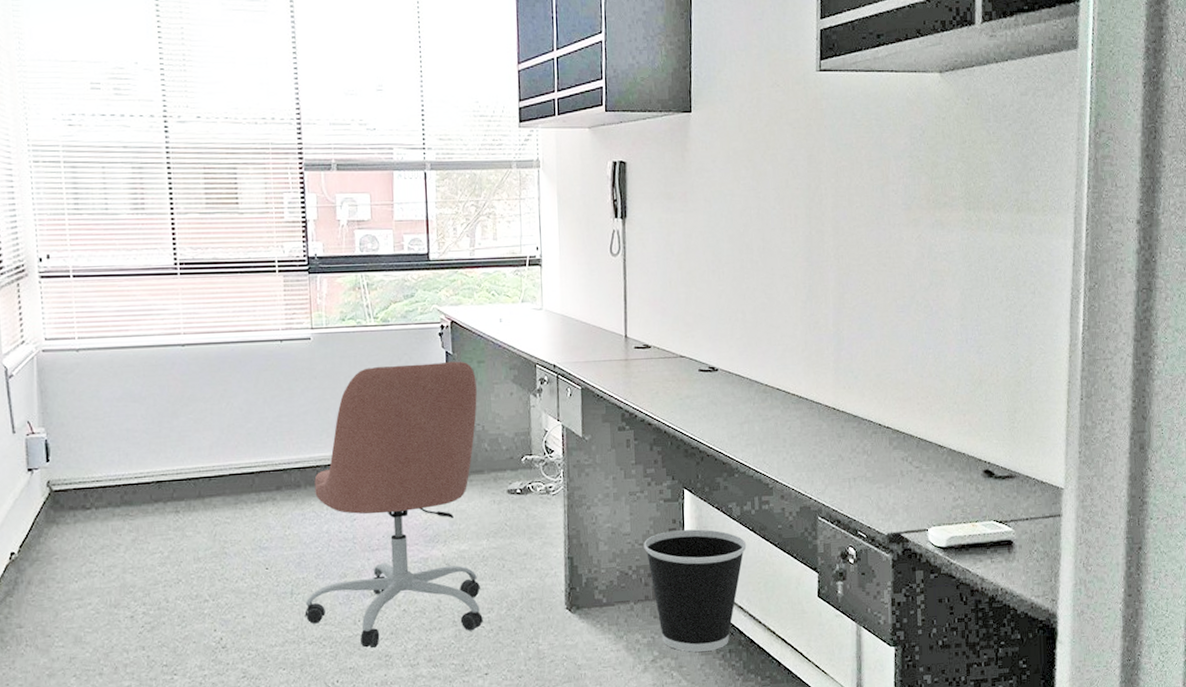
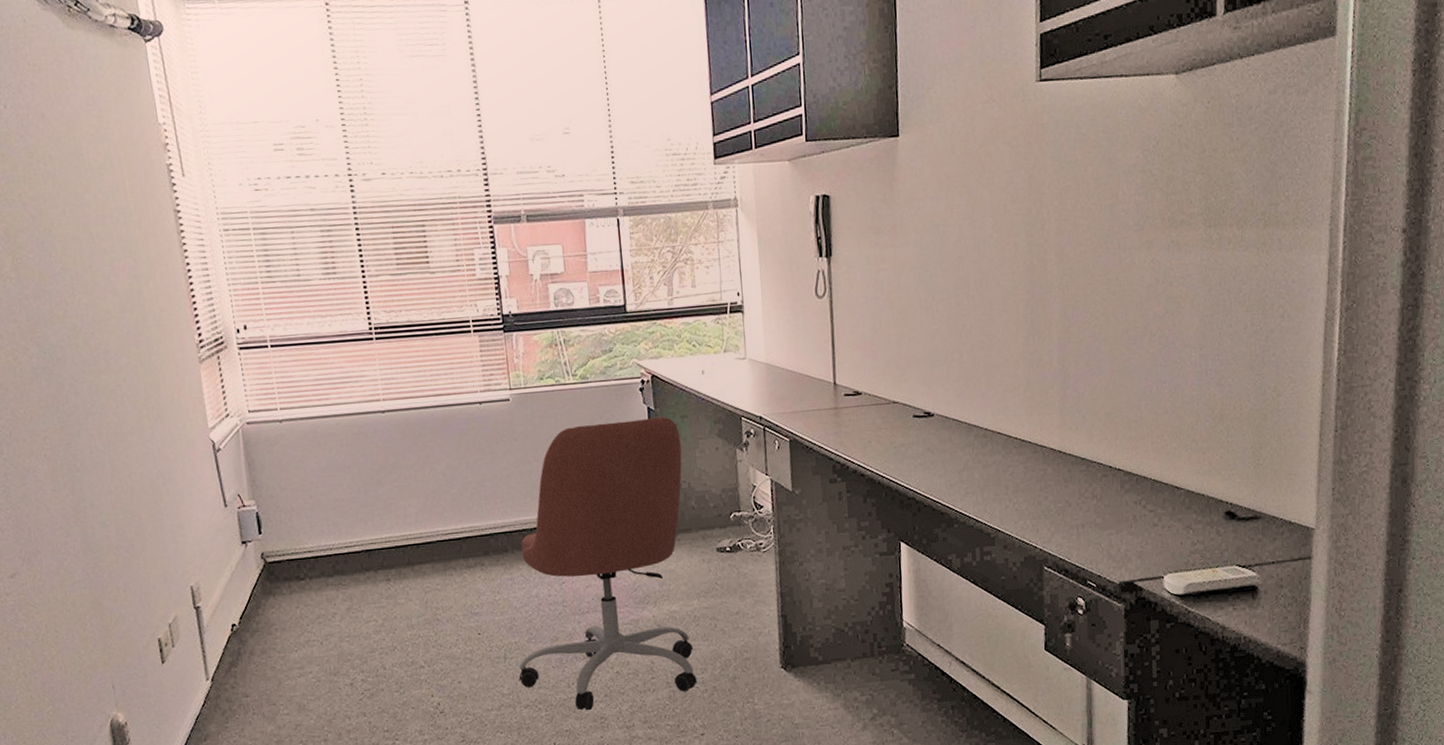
wastebasket: present [644,529,747,652] -> none [859,583,968,709]

